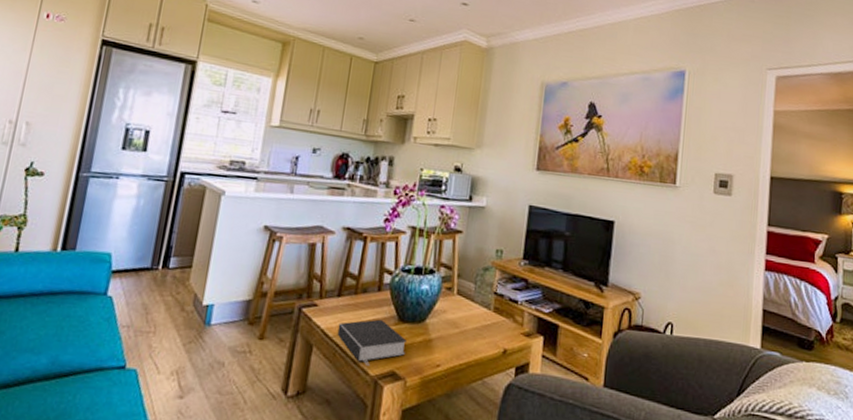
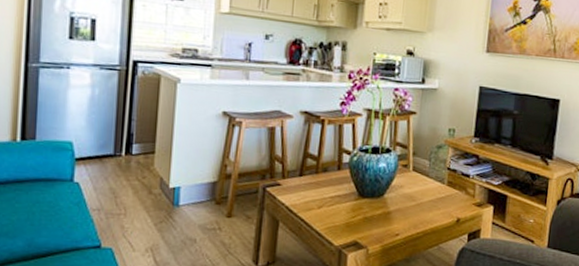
book: present [337,319,407,366] -> none [301,195,367,237]

